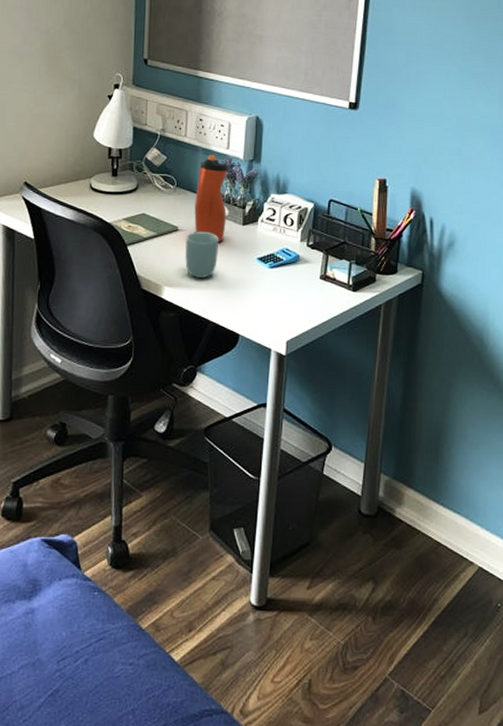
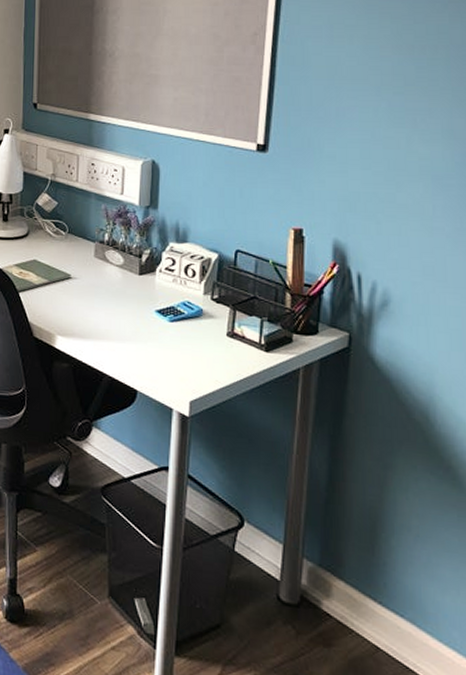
cup: present [185,231,218,278] -> none [78,280,113,329]
water bottle: present [194,155,228,243] -> none [87,200,122,293]

